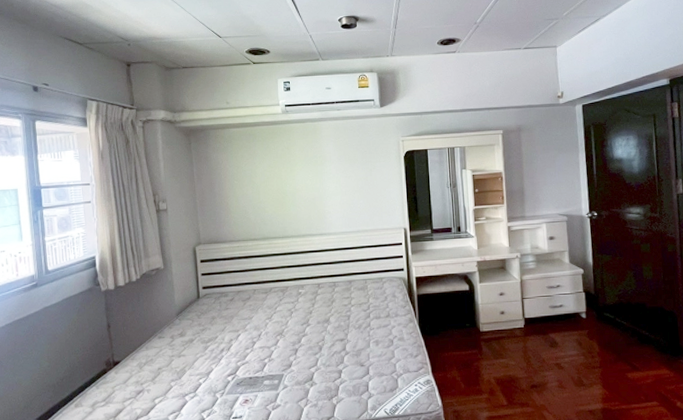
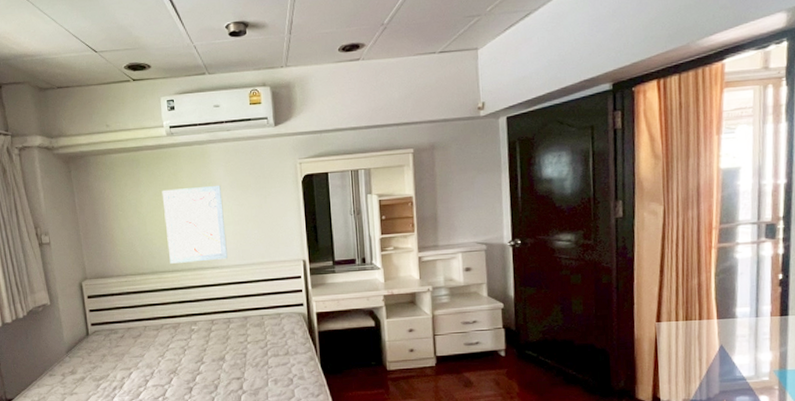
wall art: none [275,158,335,230] -> present [162,185,228,264]

